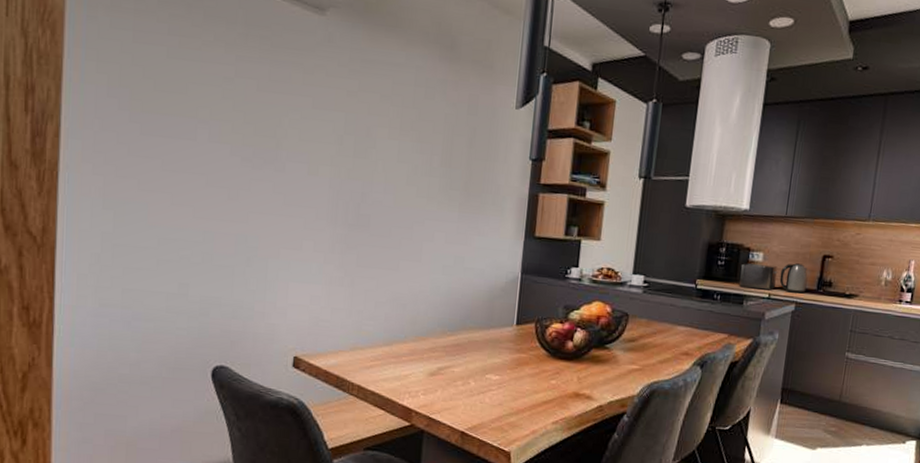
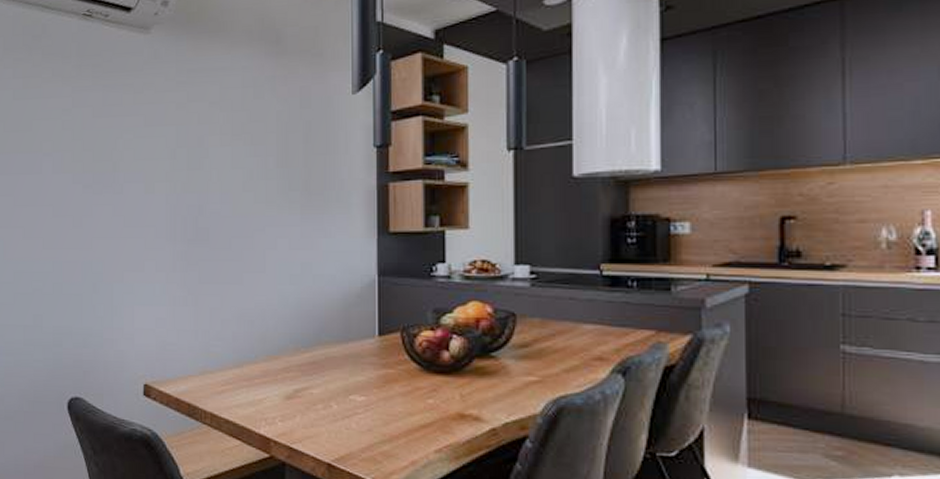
toaster: present [738,263,778,291] -> none [658,236,716,269]
kettle: present [779,263,808,294] -> none [719,231,762,270]

